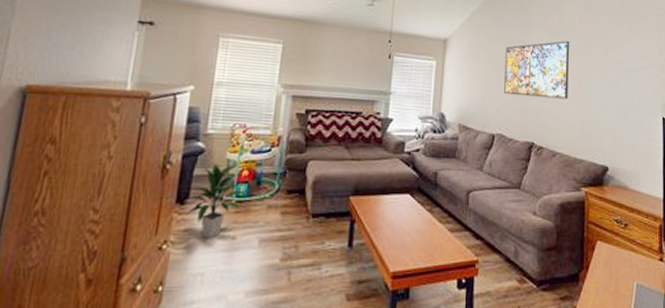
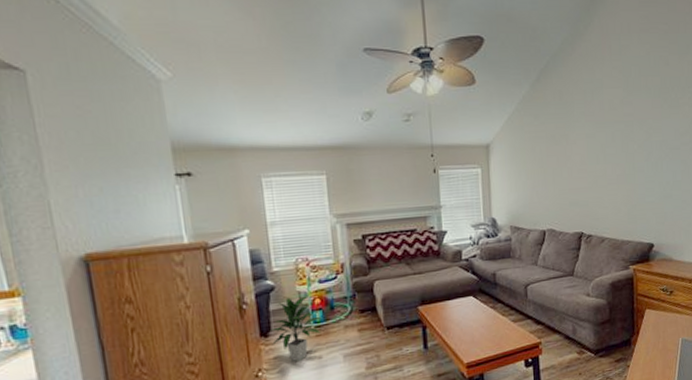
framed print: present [504,40,569,100] -> none [548,127,613,191]

